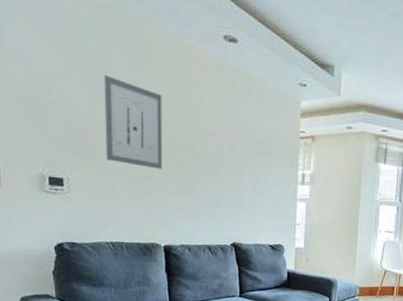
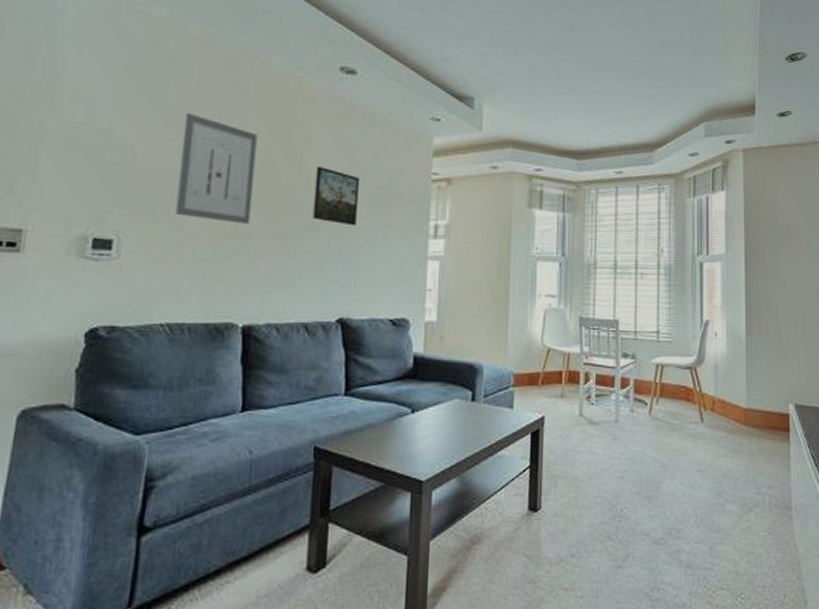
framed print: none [209,123,243,173] -> present [312,165,359,226]

